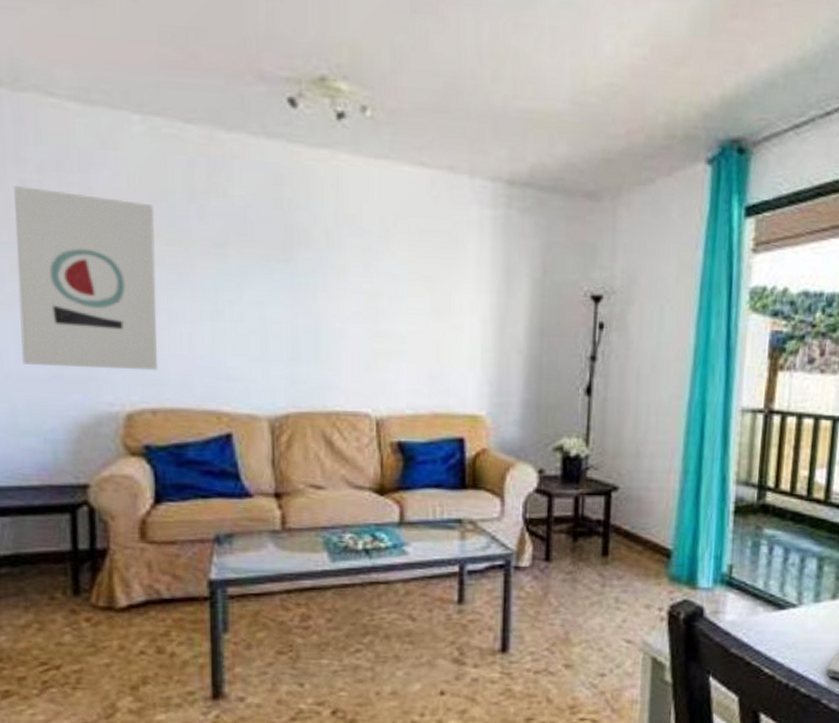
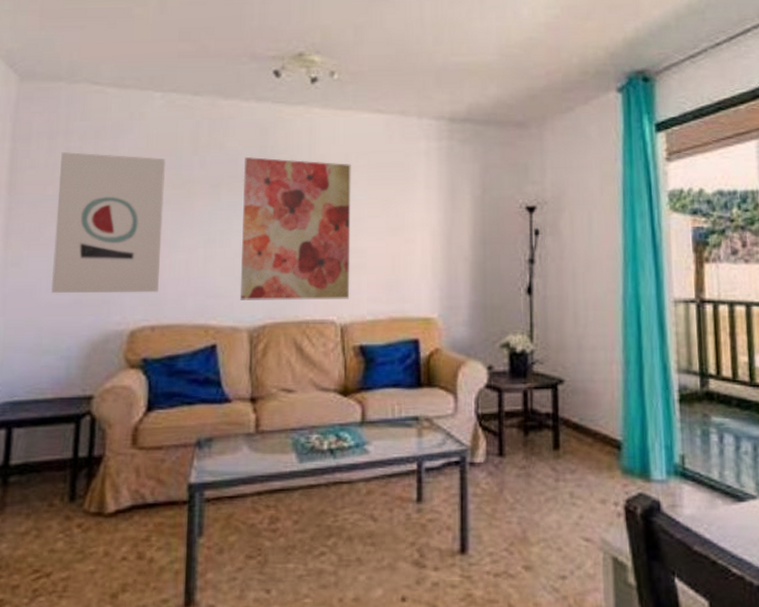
wall art: none [254,211,388,390] -> present [239,157,351,300]

